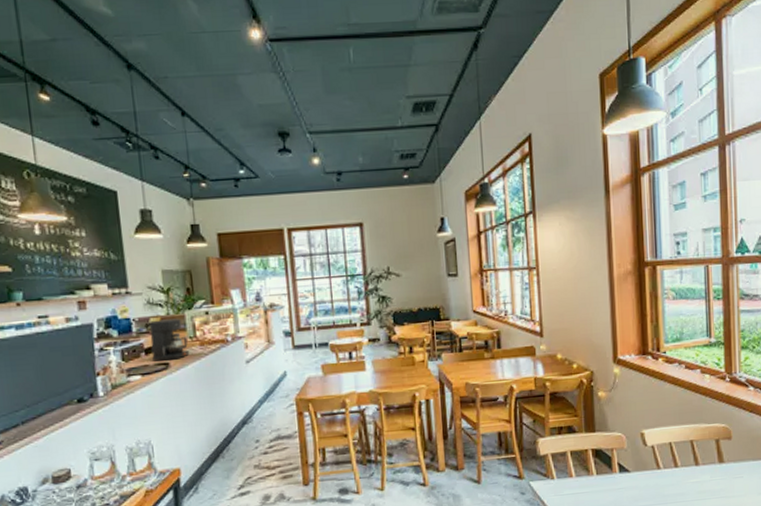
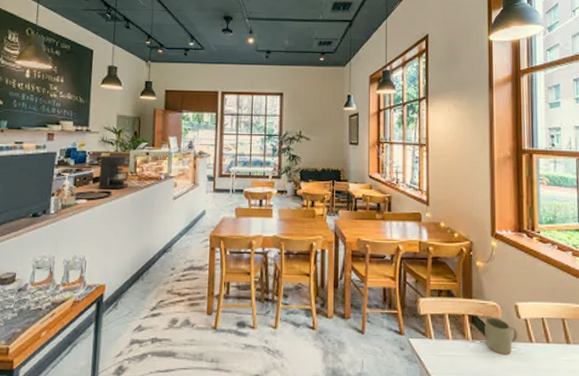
mug: none [609,448,645,485] -> present [484,317,518,354]

